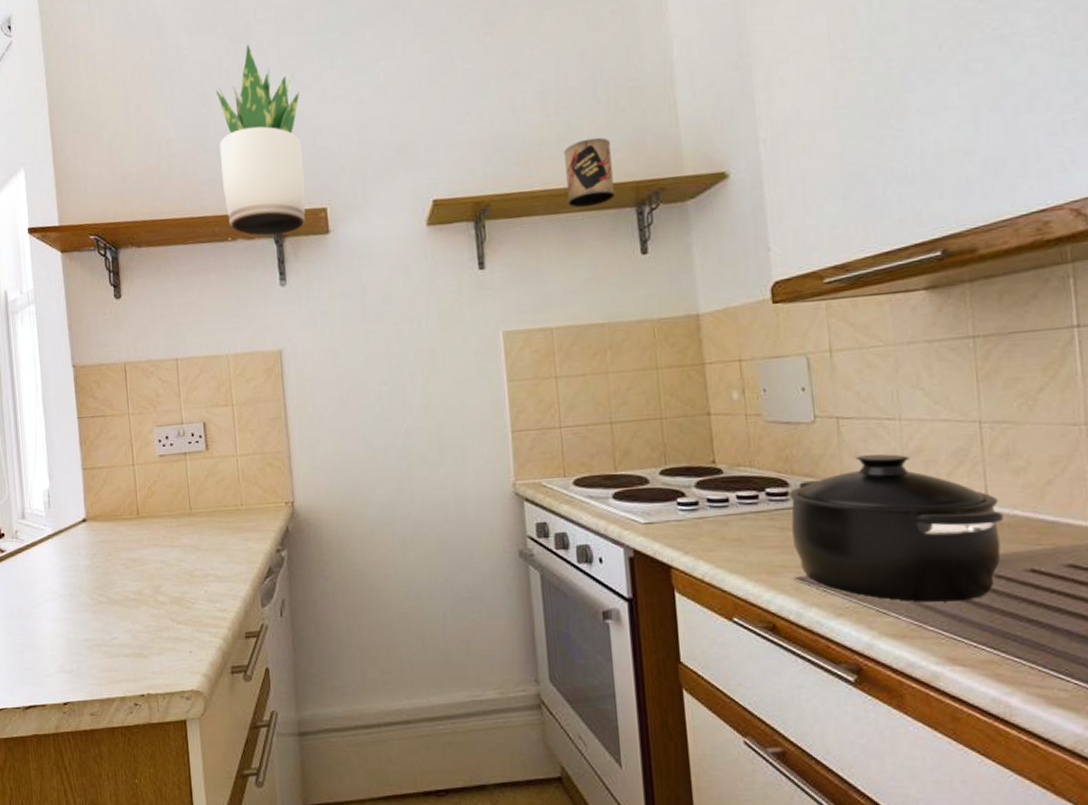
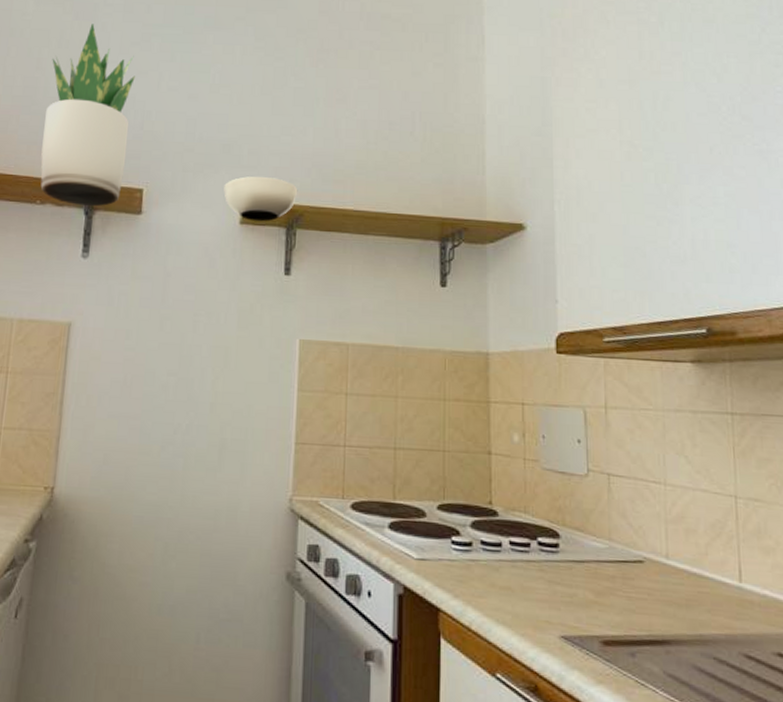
bowl: none [406,171,482,221] -> present [224,176,298,222]
tin can: present [563,137,615,208] -> none [378,170,422,234]
saucepan: present [788,454,1003,602] -> none [558,516,754,680]

